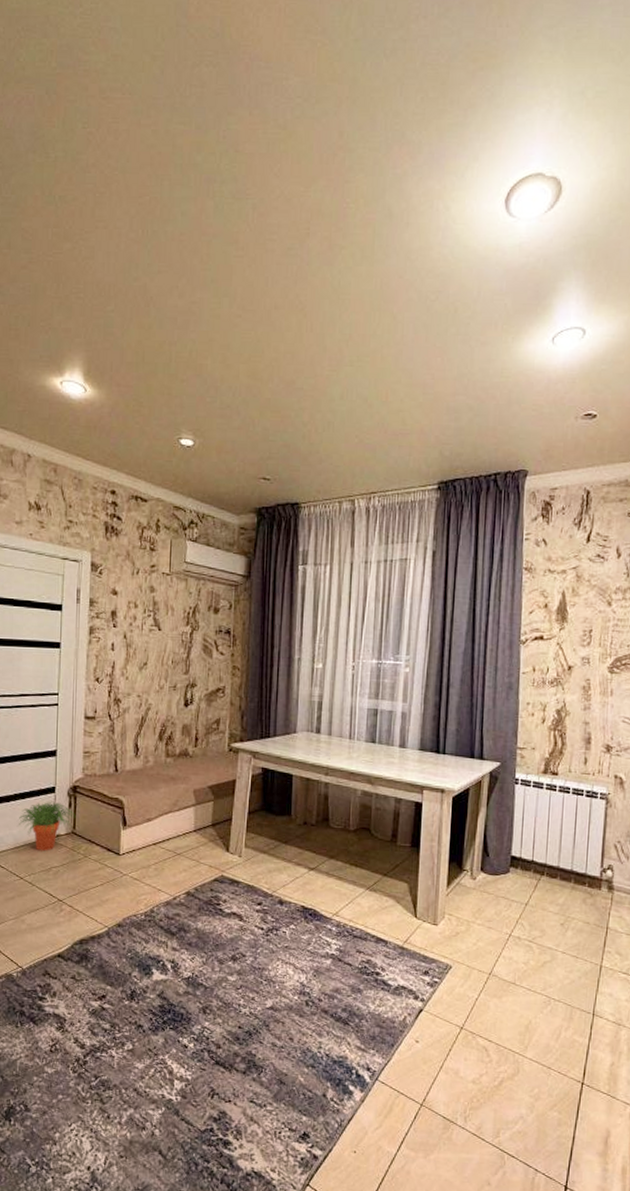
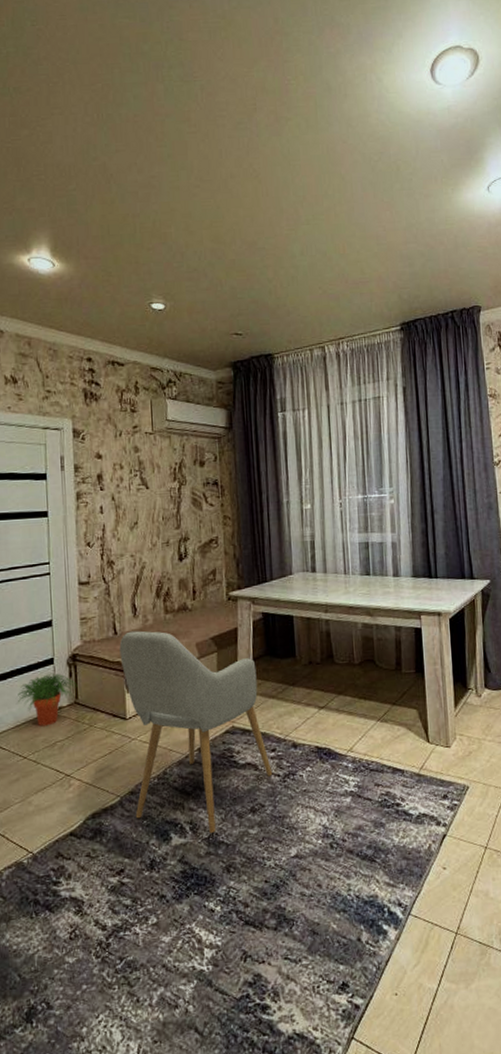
chair: none [119,770,257,975] -> present [119,630,273,834]

